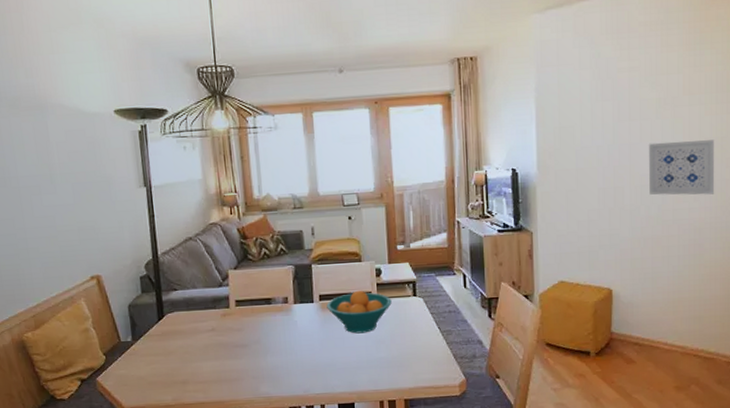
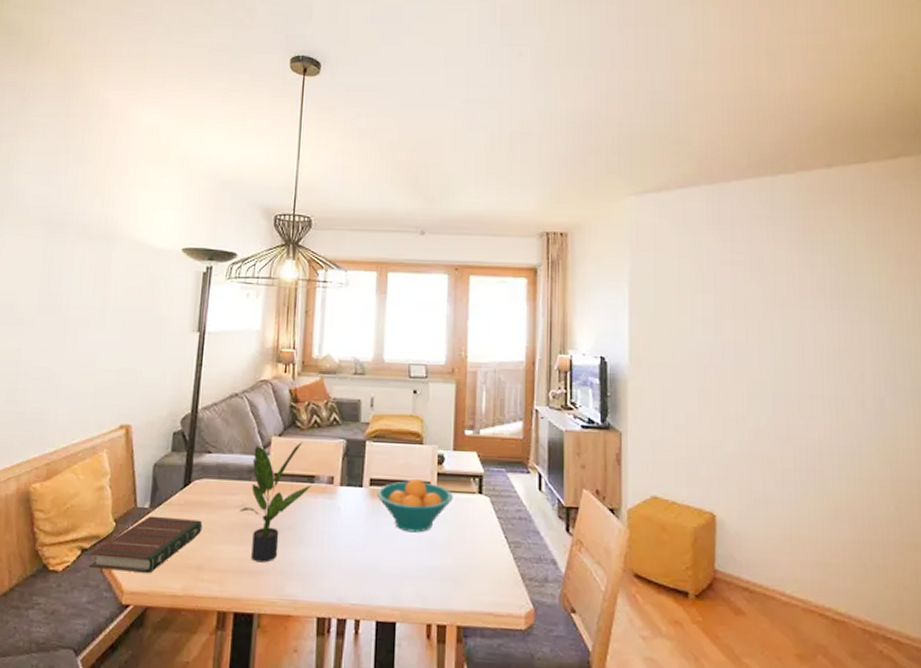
book: none [89,345,181,394] -> present [89,515,203,573]
potted plant: none [210,272,269,372] -> present [238,442,311,563]
wall art: present [649,140,715,195] -> none [756,345,835,412]

